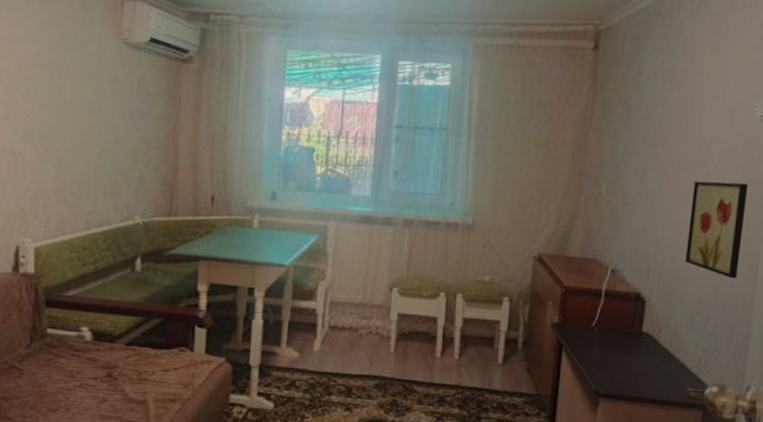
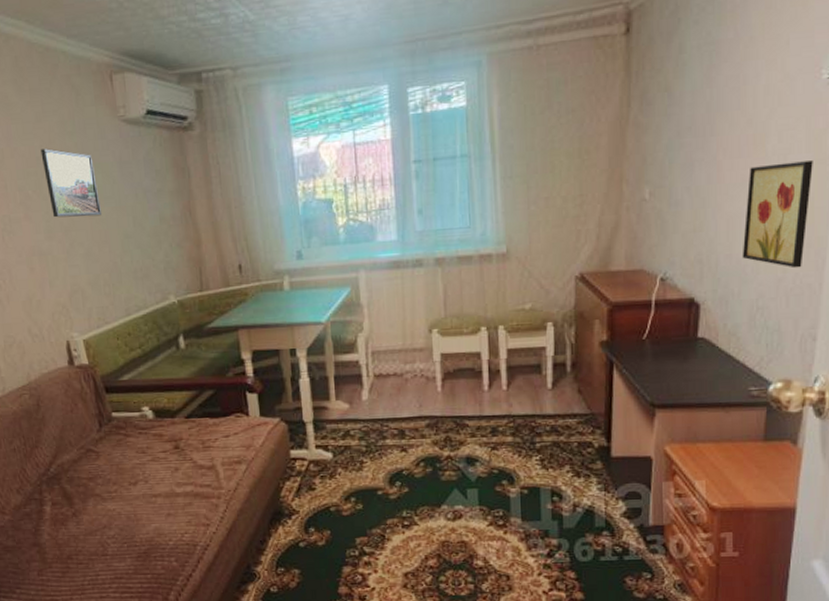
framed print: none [33,55,87,127] -> present [40,148,101,218]

